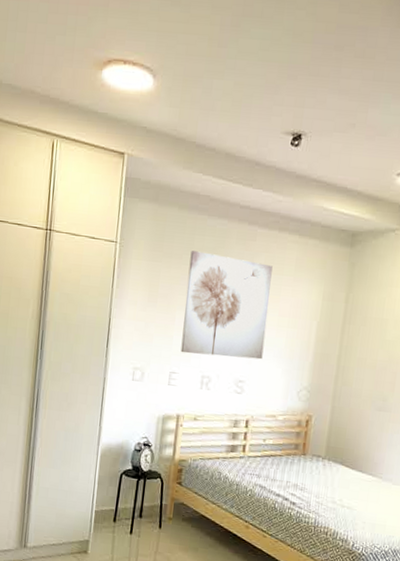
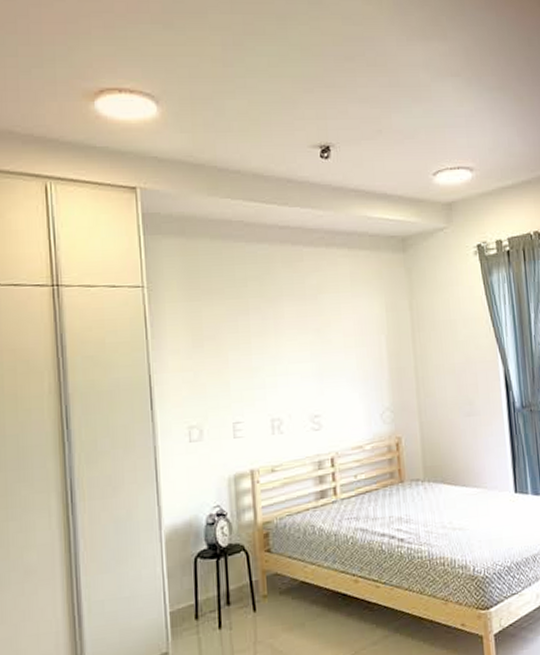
wall art: present [181,251,273,360] -> none [233,282,335,398]

